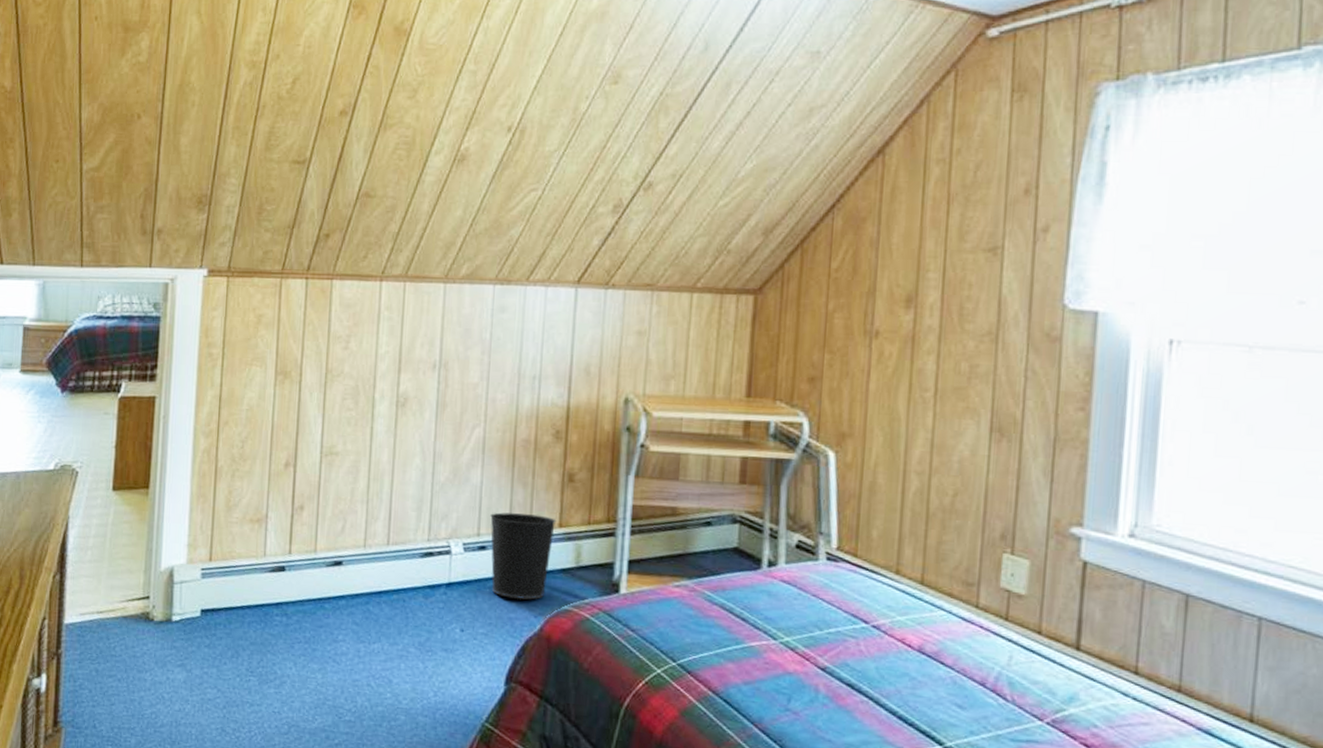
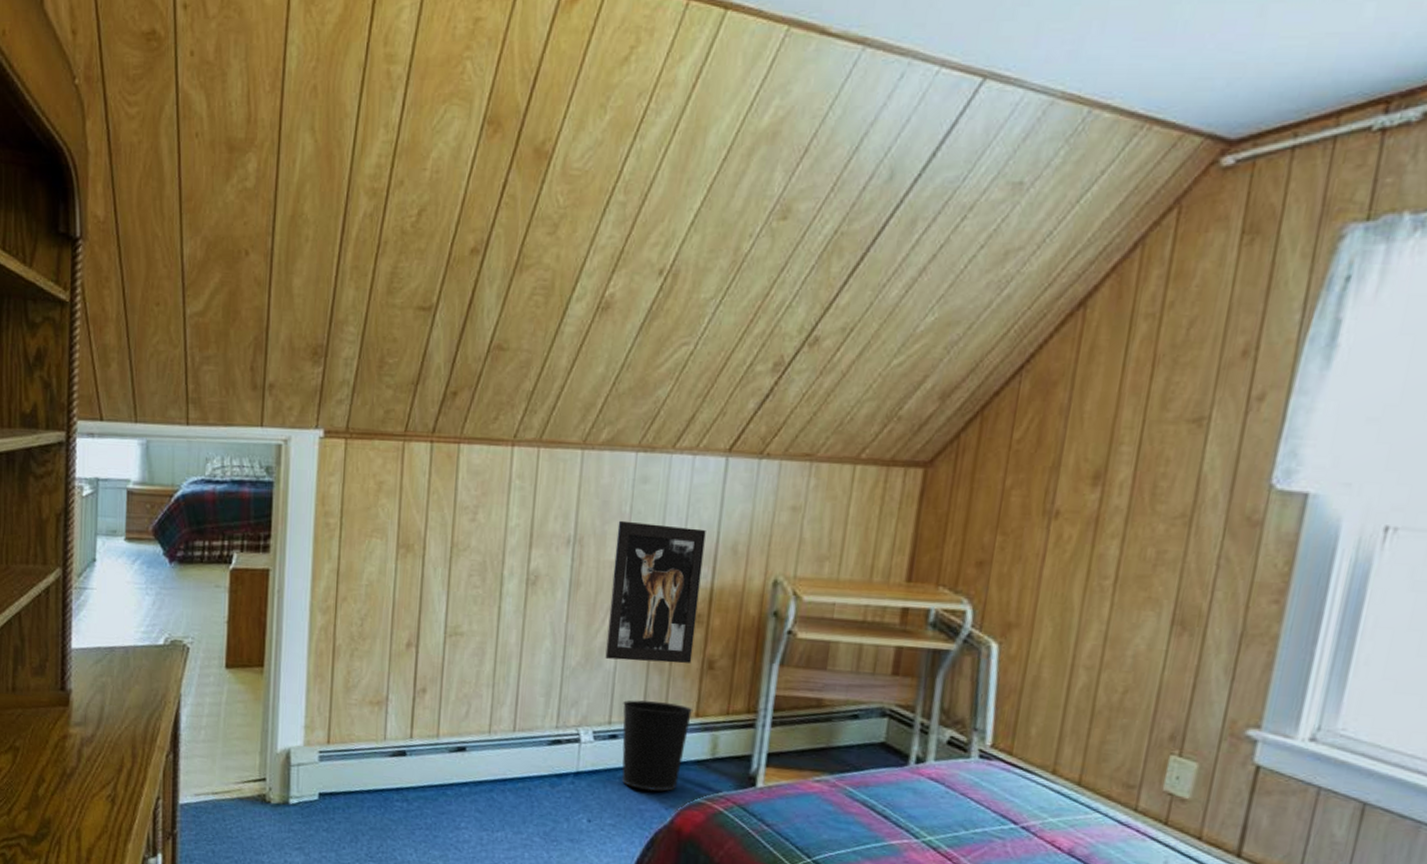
wall art: none [472,346,560,477] -> present [605,520,706,664]

